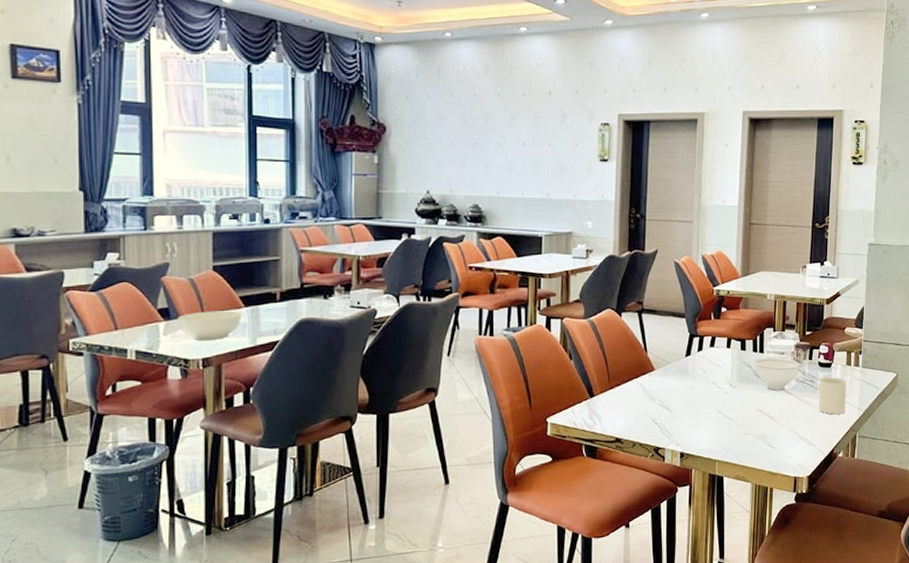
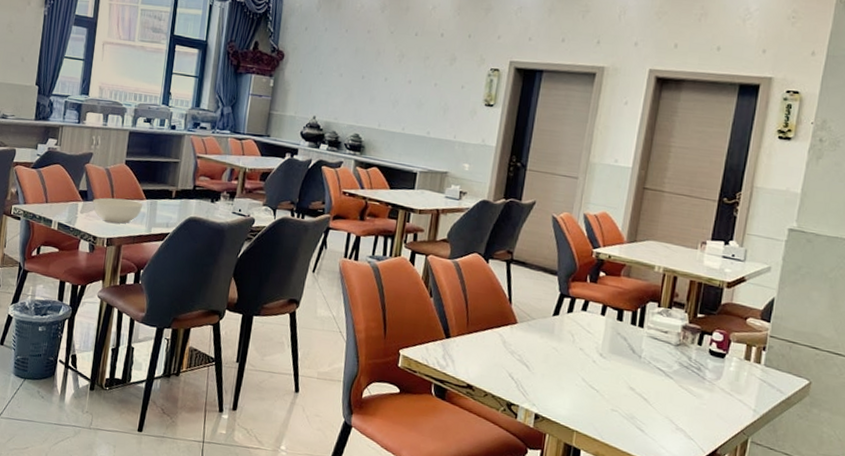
bowl: present [753,357,801,391] -> none [630,332,687,372]
cup: present [819,377,846,415] -> none [704,367,742,413]

